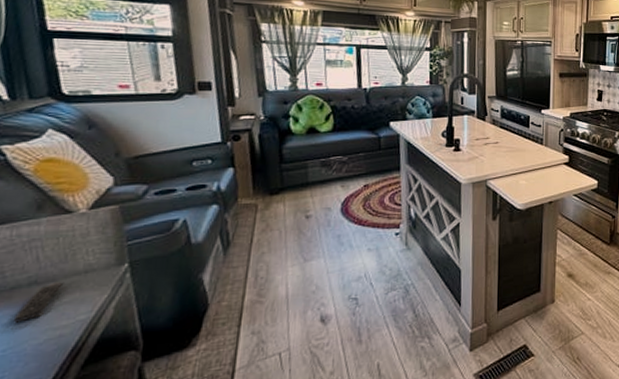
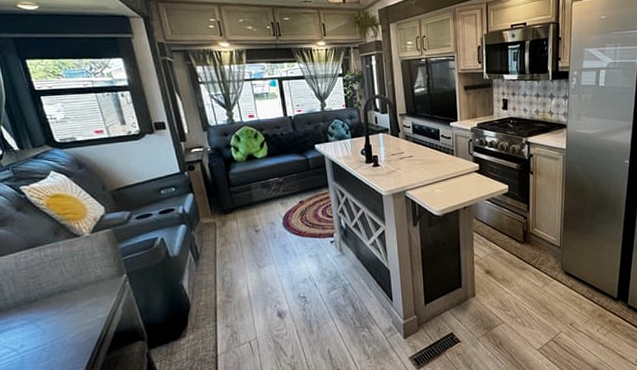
remote control: present [12,282,65,323] -> none [53,290,84,321]

